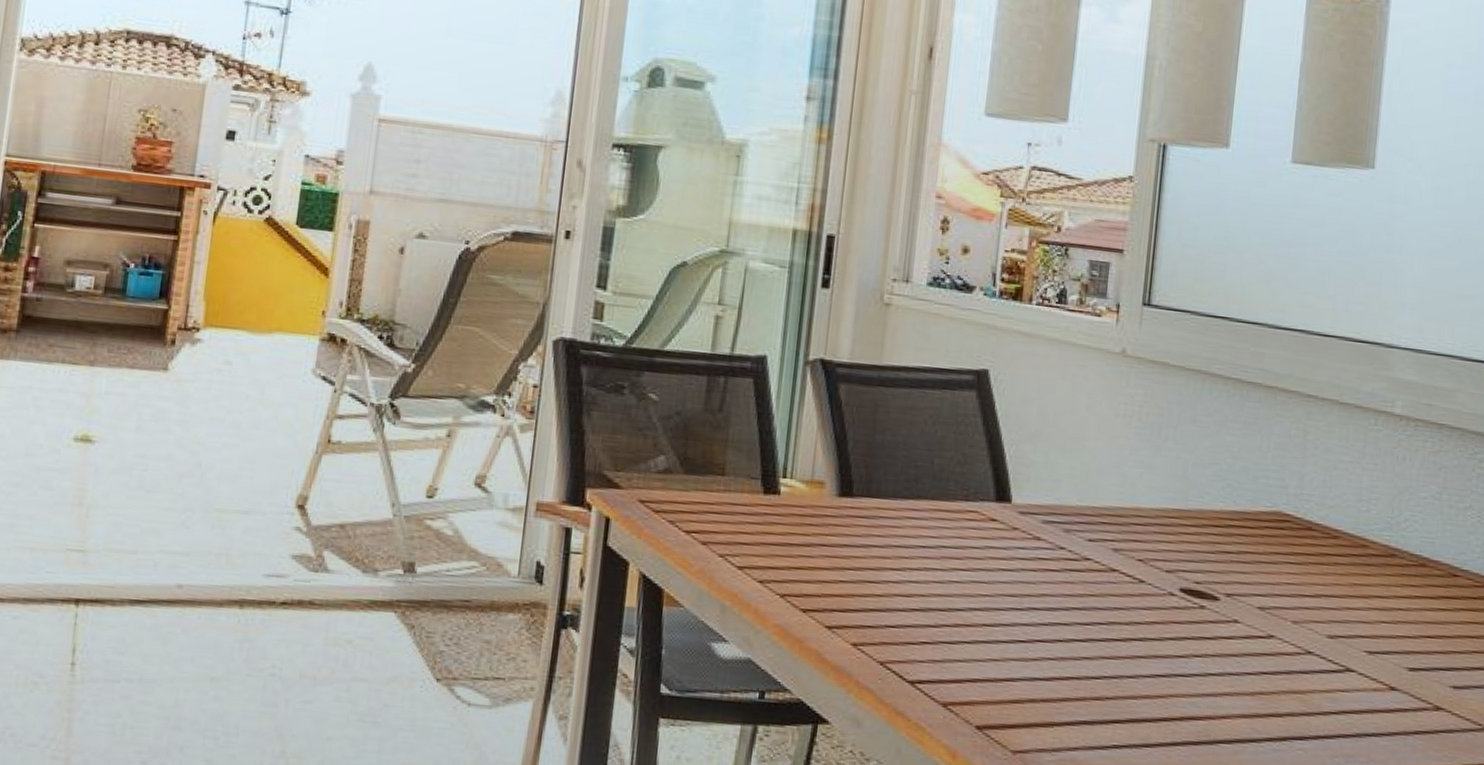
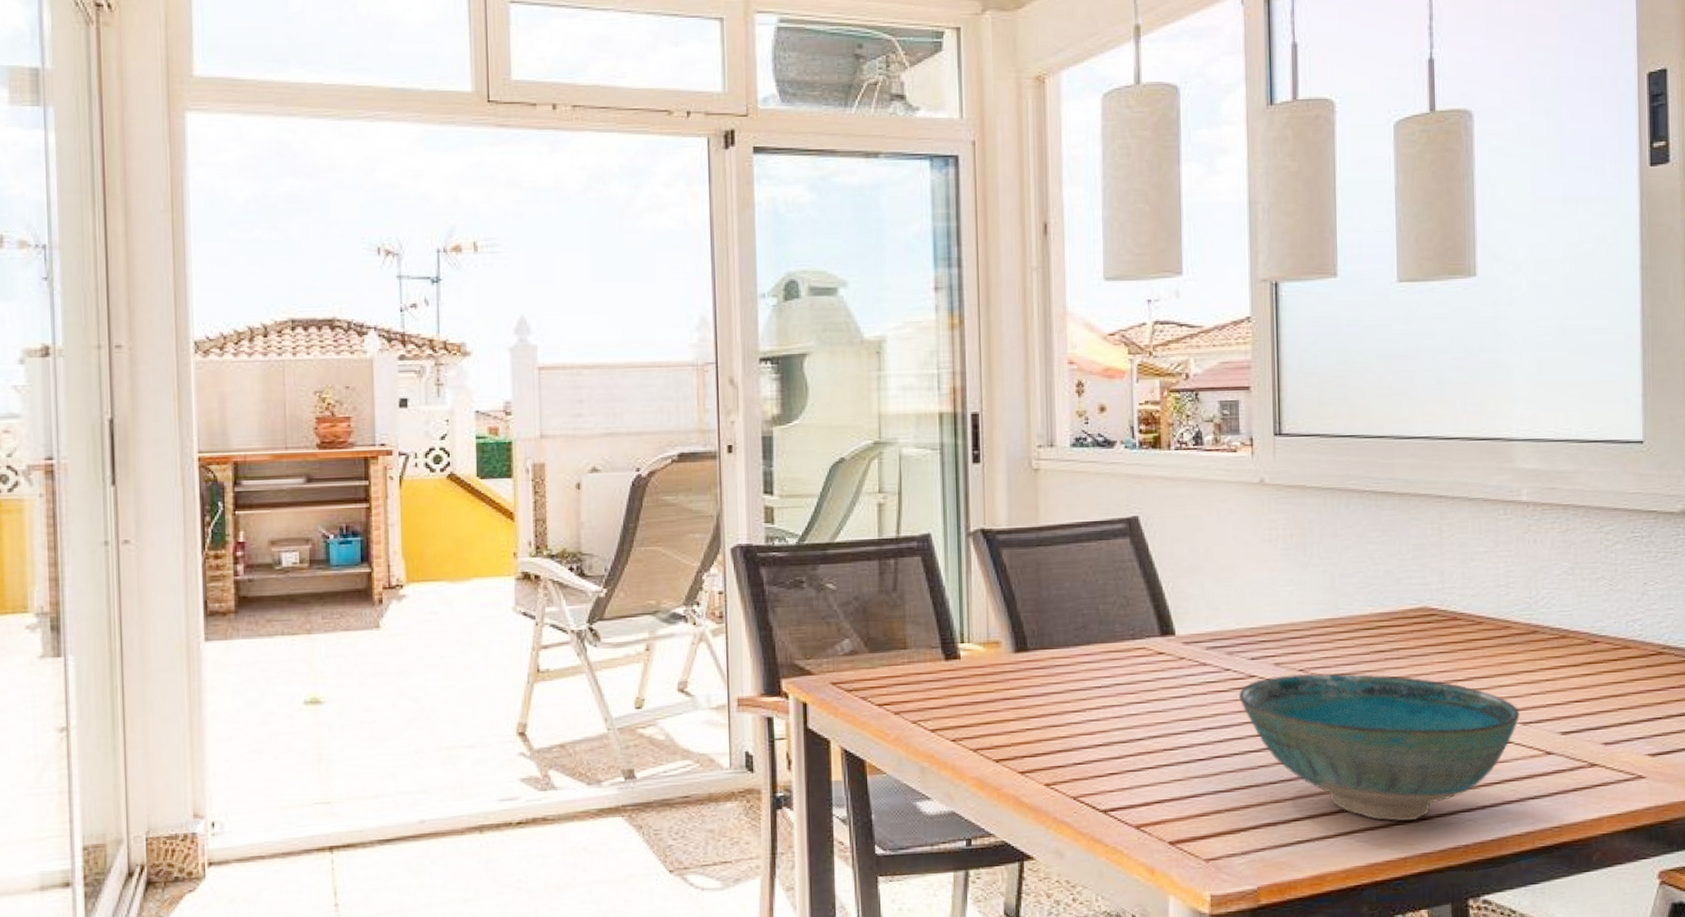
bowl: none [1071,562,1367,741] -> present [1239,673,1520,821]

